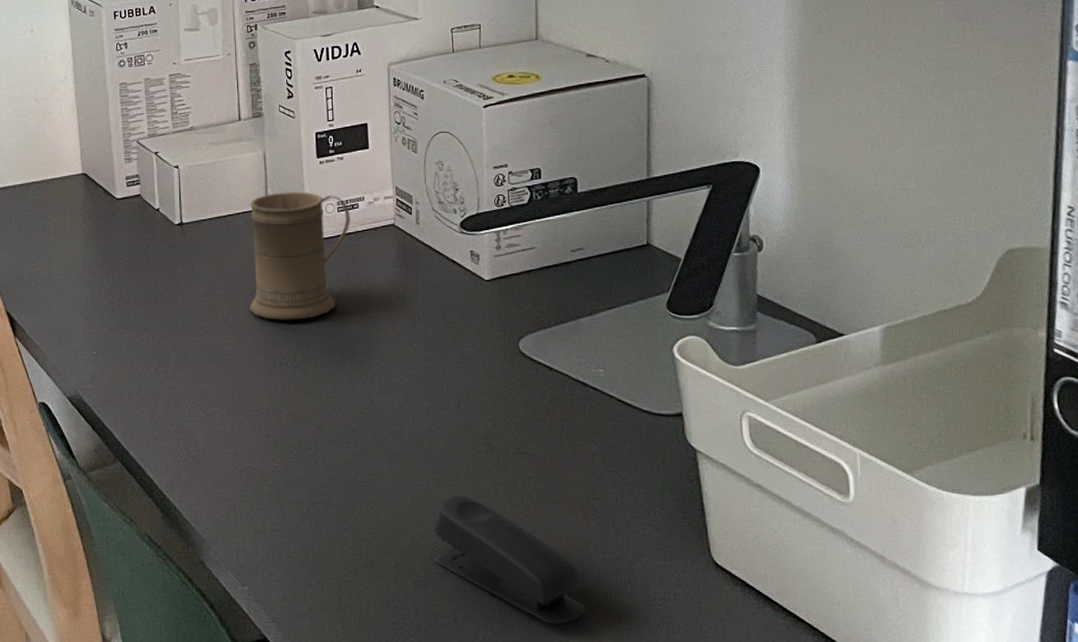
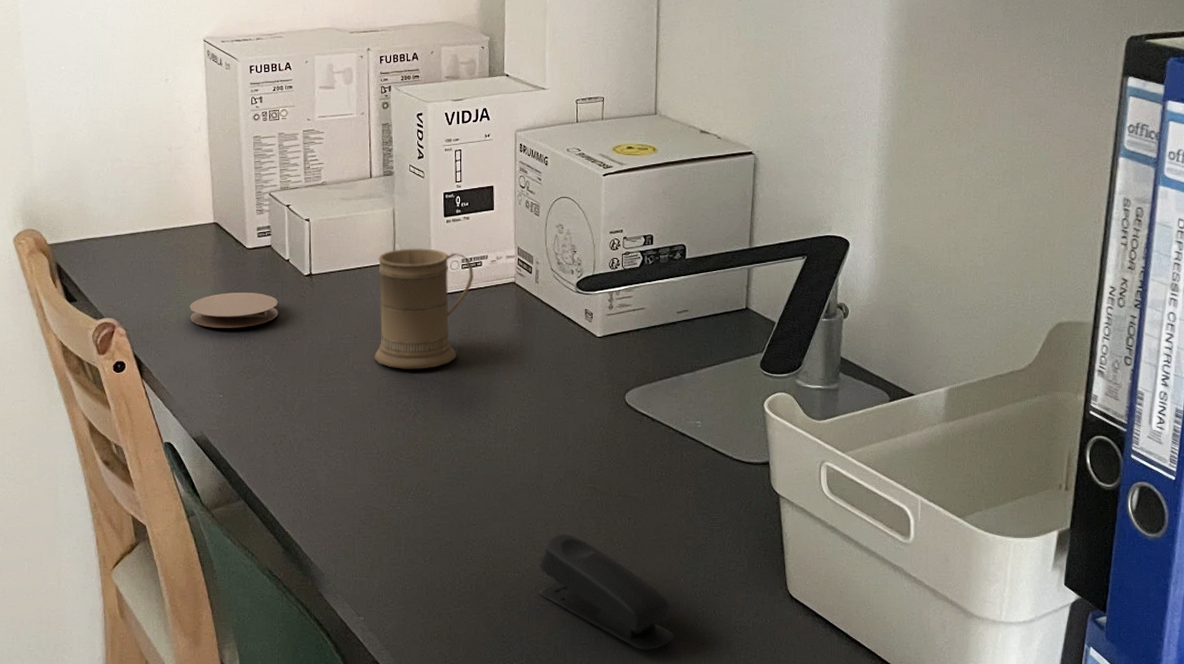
coaster: none [60,244,150,282] -> present [189,292,279,328]

